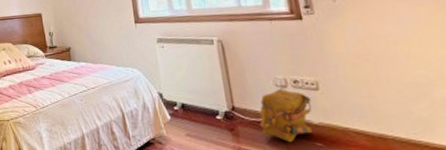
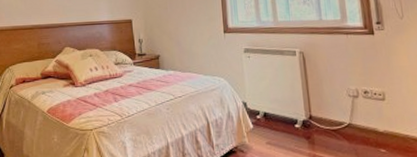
backpack: present [259,89,314,143] -> none [333,99,379,150]

